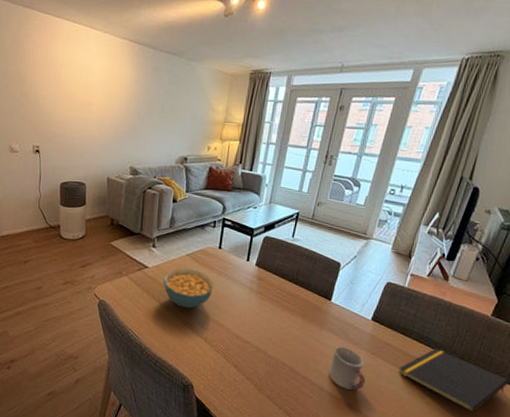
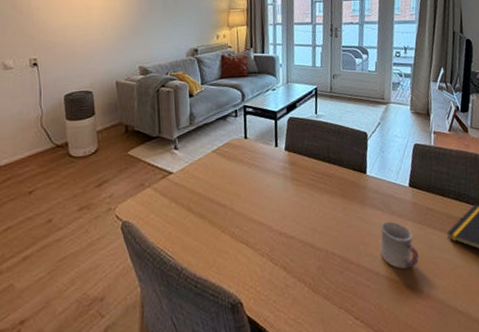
cereal bowl: present [163,268,214,309] -> none [190,165,247,212]

